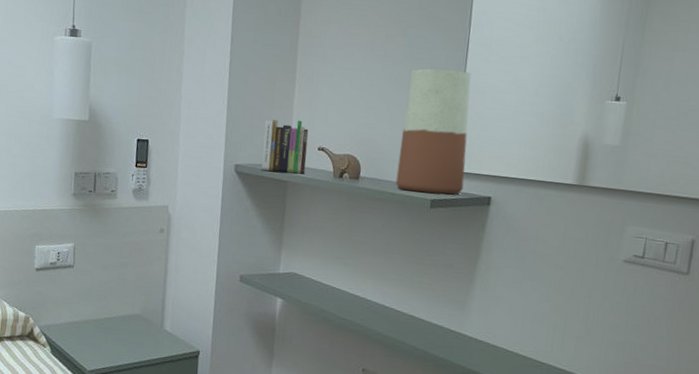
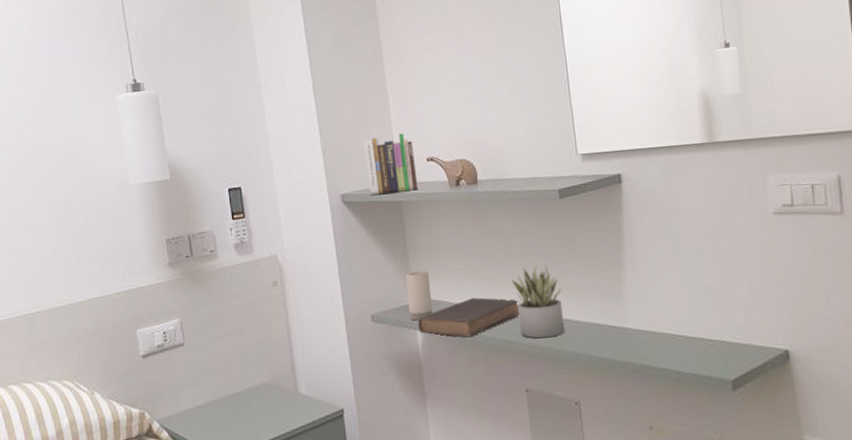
candle: none [273,245,299,289] -> present [405,271,433,321]
book: none [279,279,375,313] -> present [417,297,521,338]
succulent plant: none [369,261,414,329] -> present [511,265,566,339]
vase: present [395,68,471,195] -> none [507,47,590,186]

